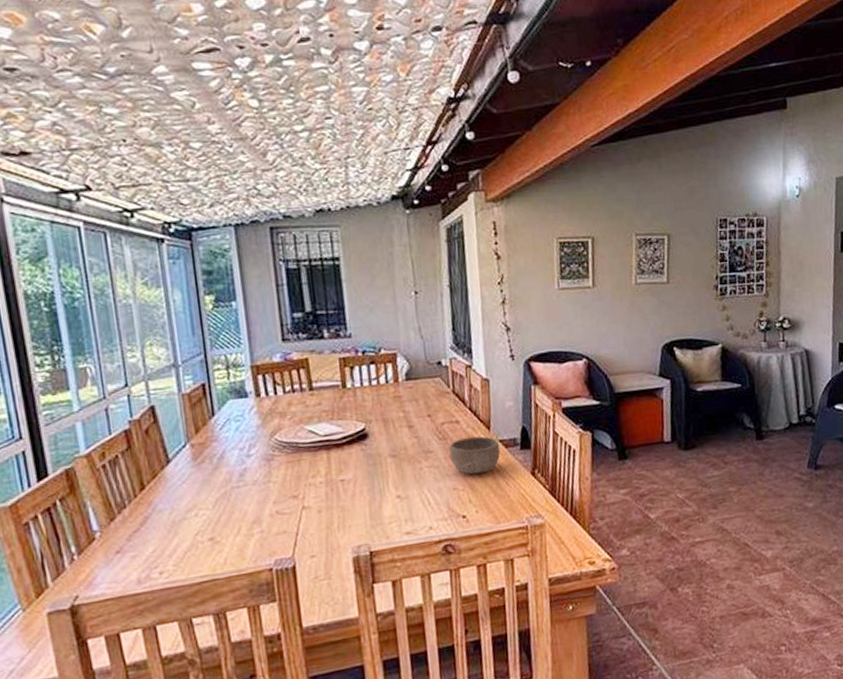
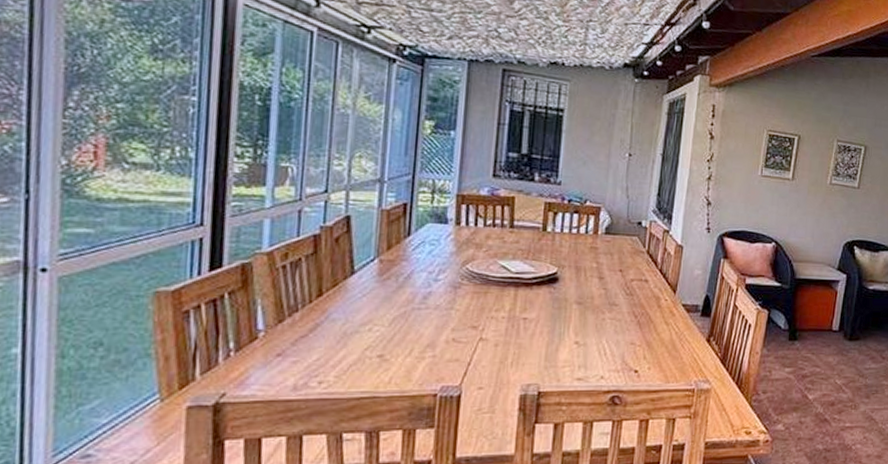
bowl: present [449,436,501,475] -> none [633,296,682,333]

